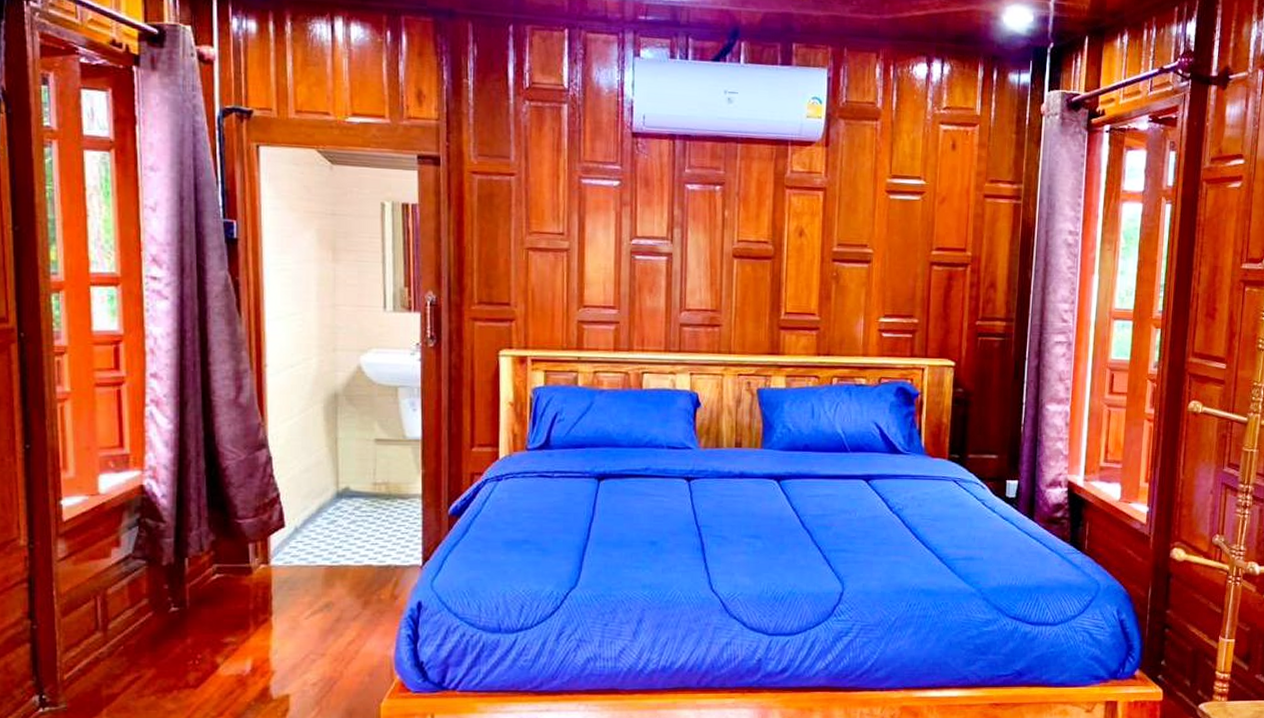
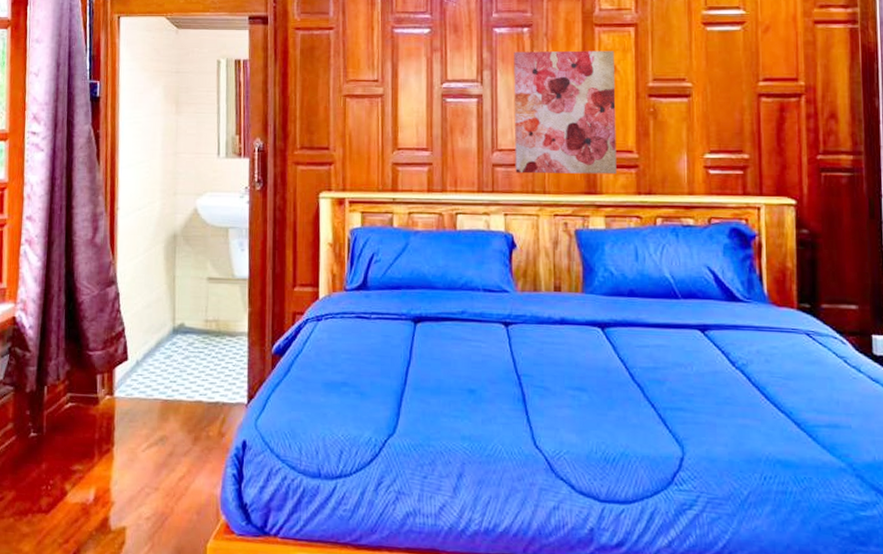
wall art: none [702,210,803,336] -> present [514,50,617,175]

